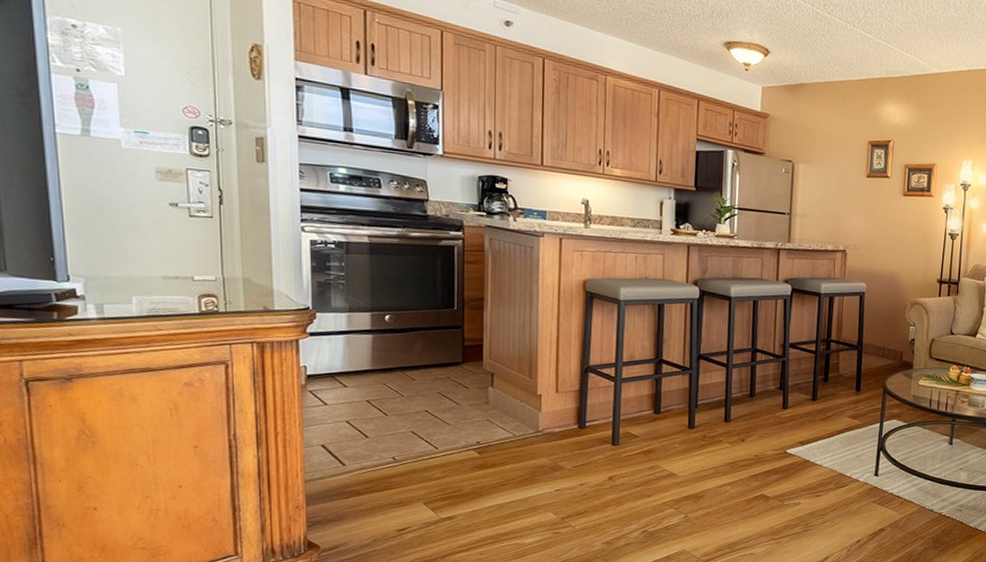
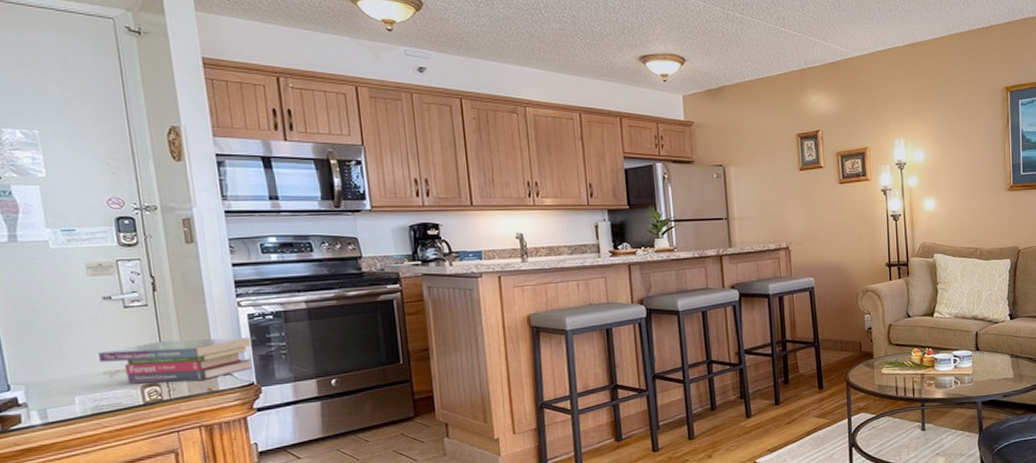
books: none [159,253,311,299] -> present [97,337,253,384]

